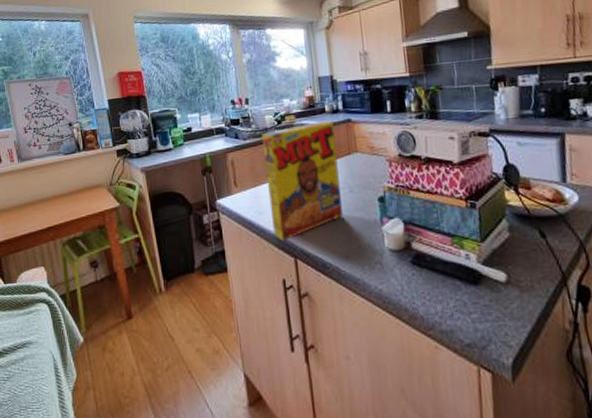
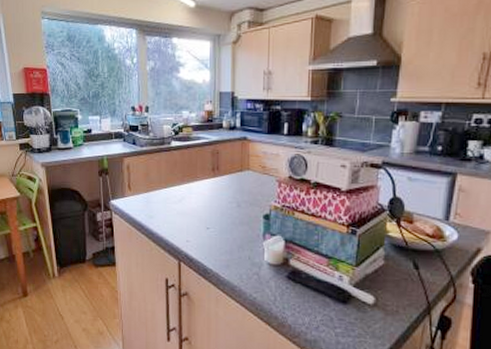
cereal box: present [261,121,343,241] -> none [158,136,231,245]

